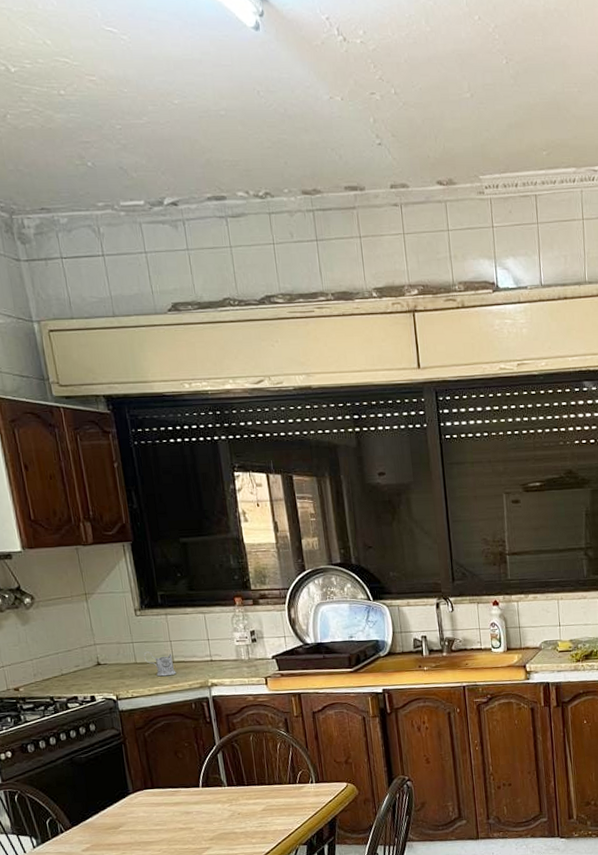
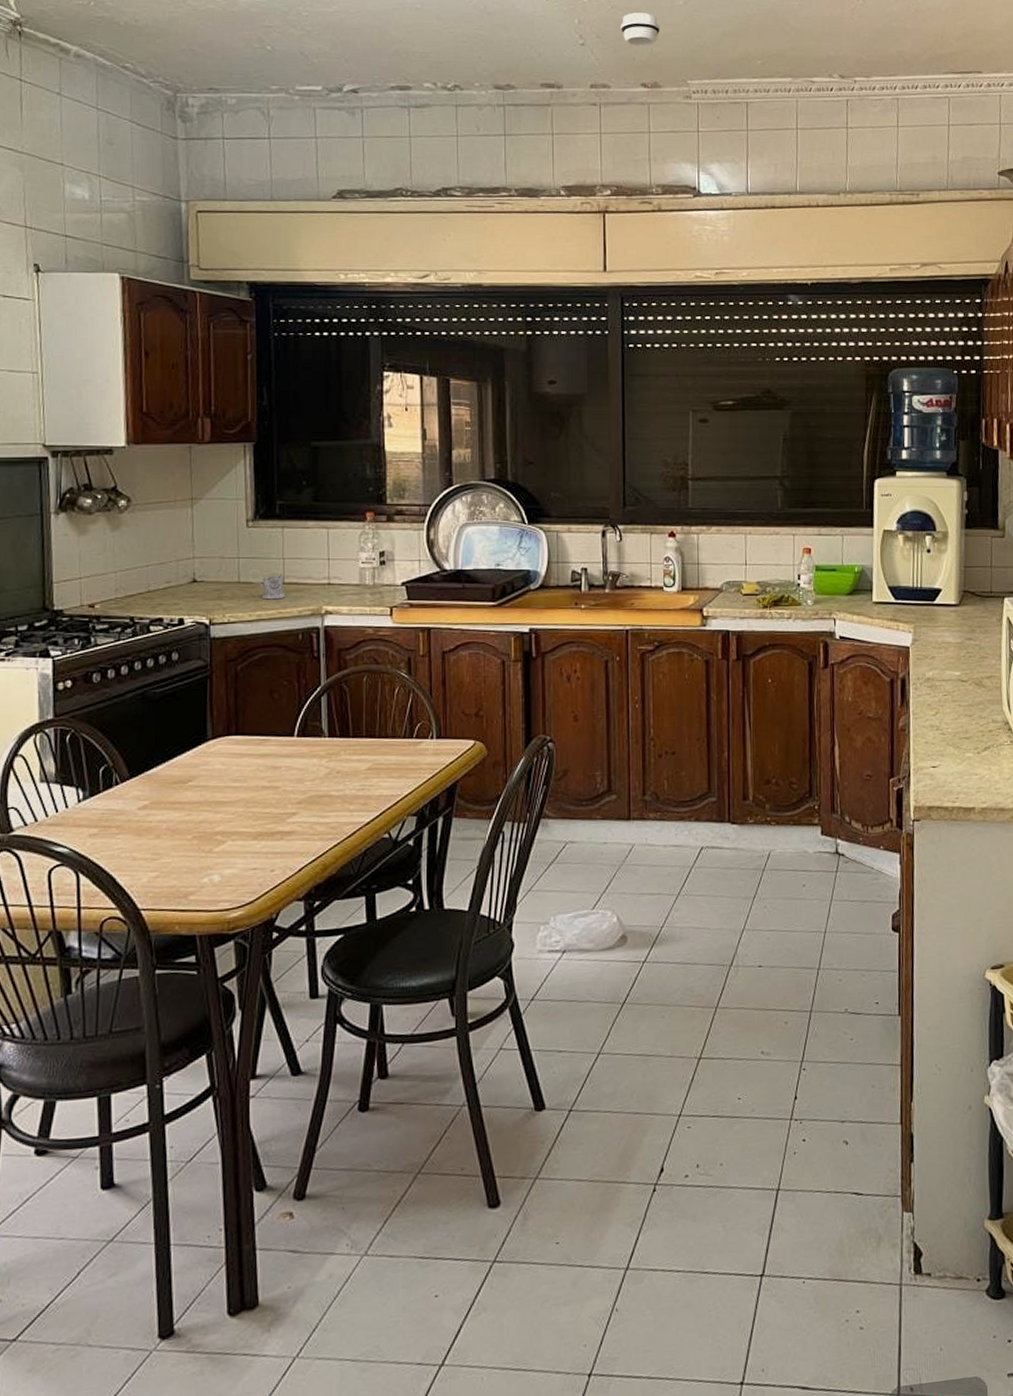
smoke detector: none [413,108,451,143] -> present [620,12,661,47]

